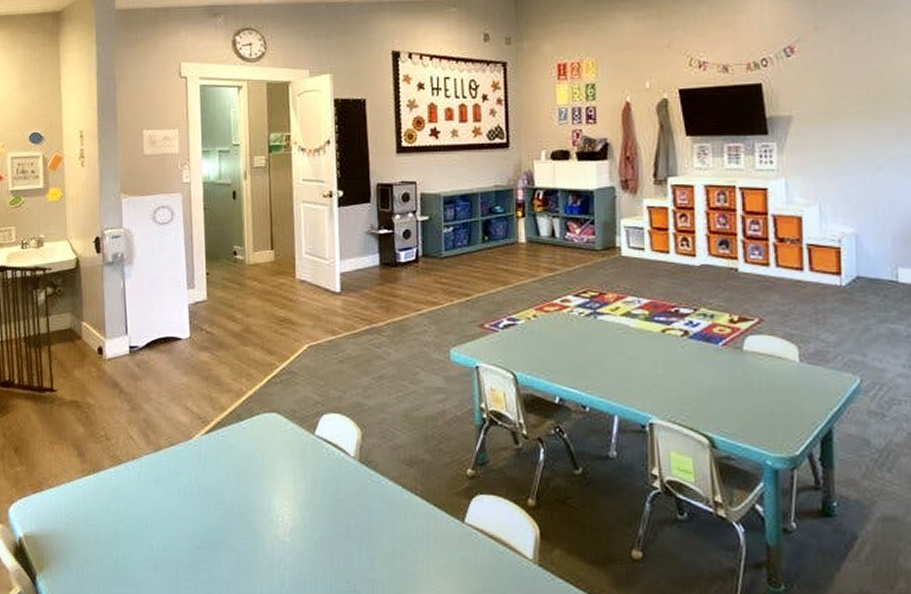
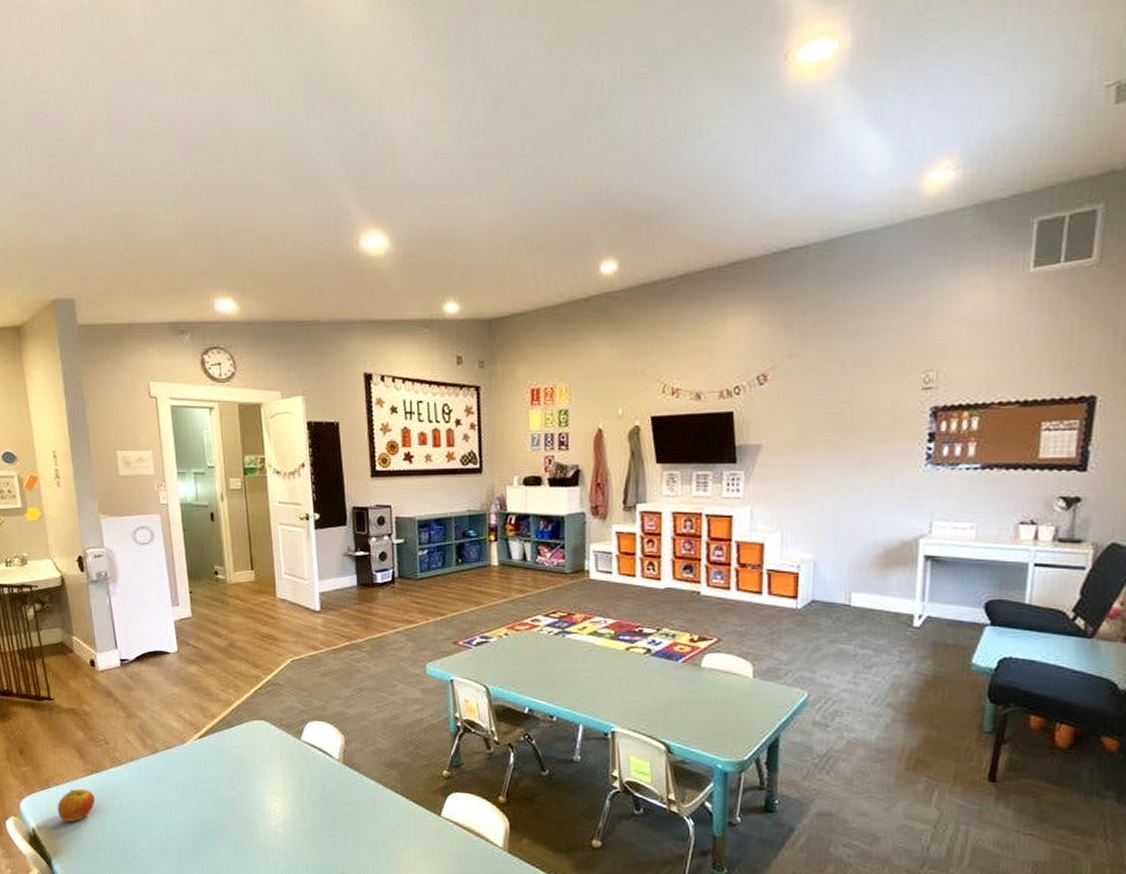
apple: none [48,491,89,531] -> present [57,788,95,823]

